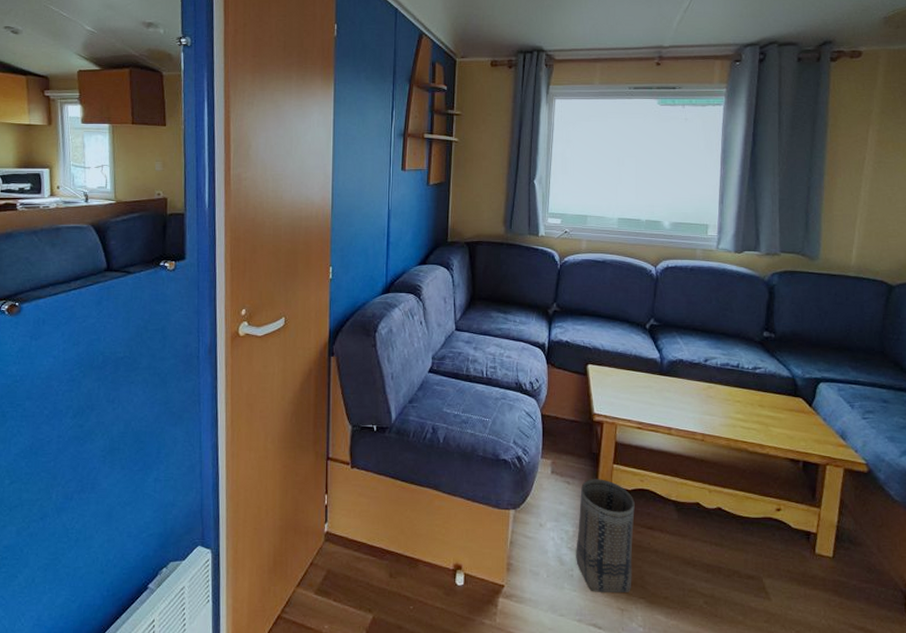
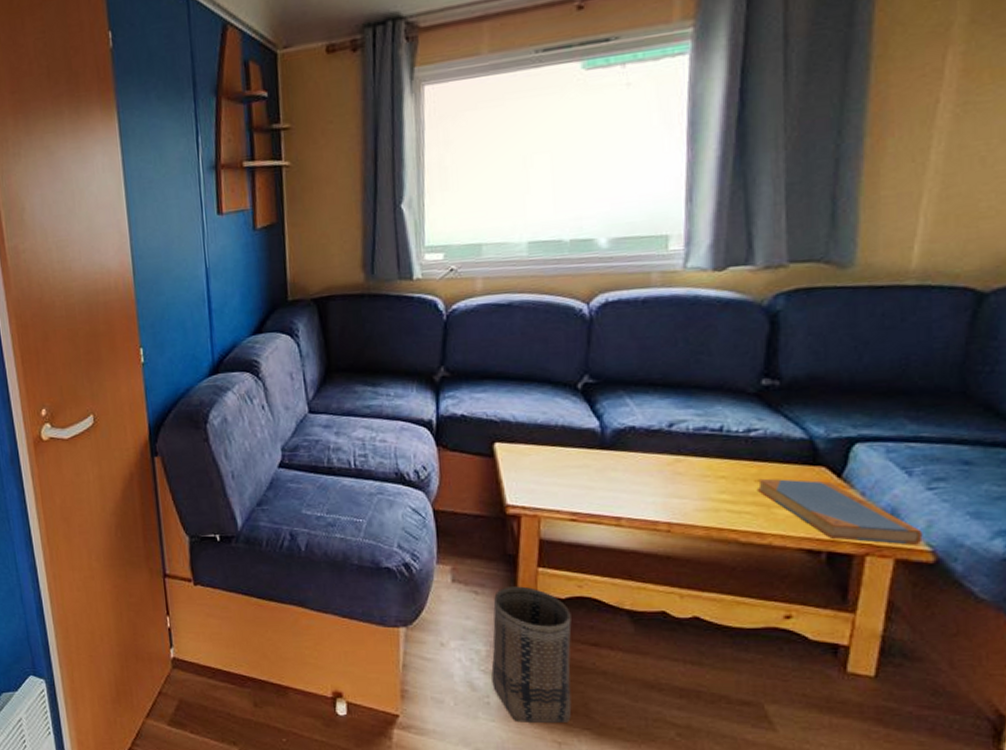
book: none [760,404,860,459] -> present [756,478,923,545]

